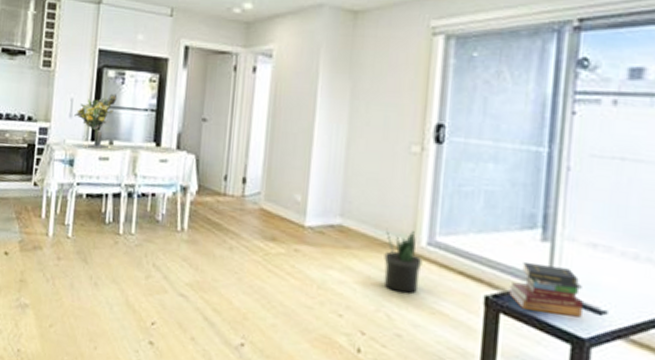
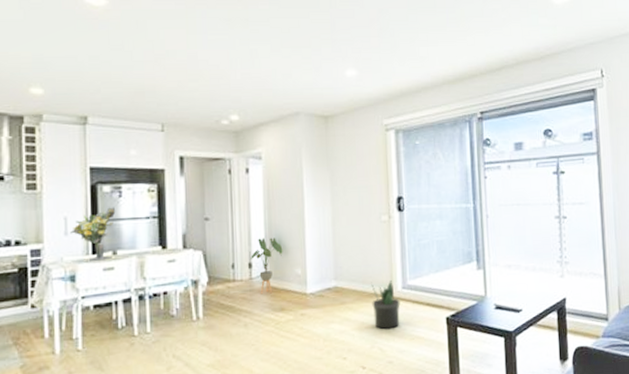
house plant: none [246,150,284,218] -> present [251,237,283,295]
books: present [509,262,583,318] -> none [461,285,508,320]

